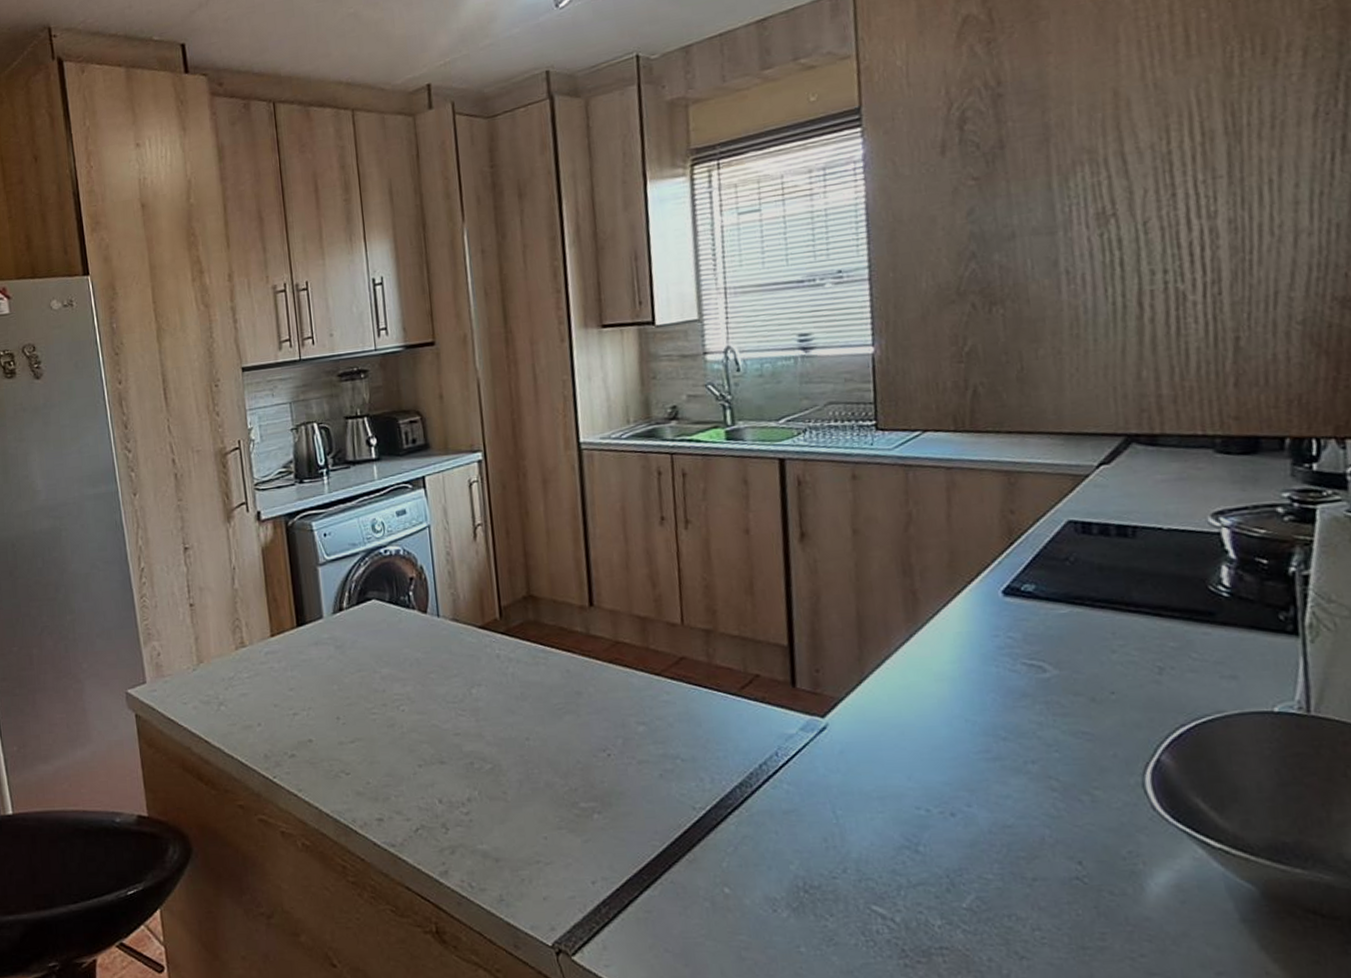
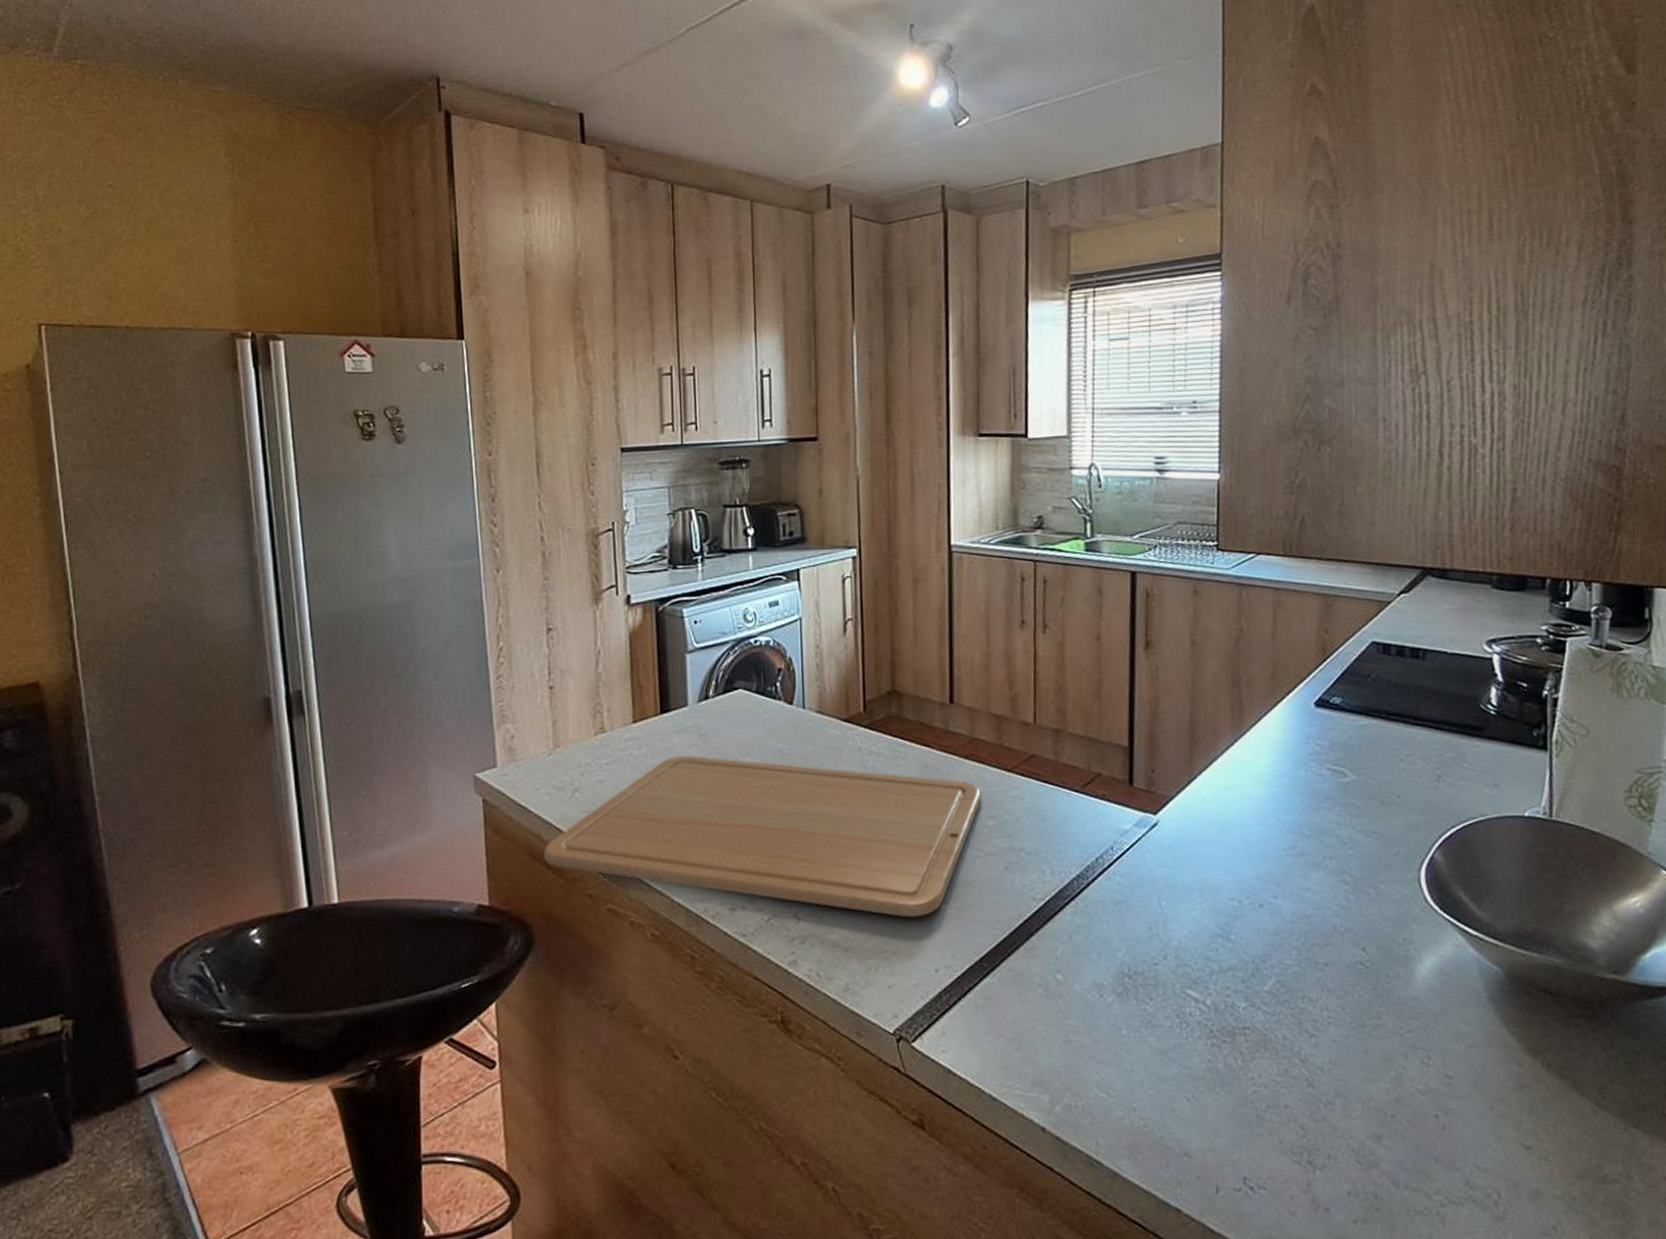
chopping board: none [195,667,630,828] -> present [544,755,982,918]

